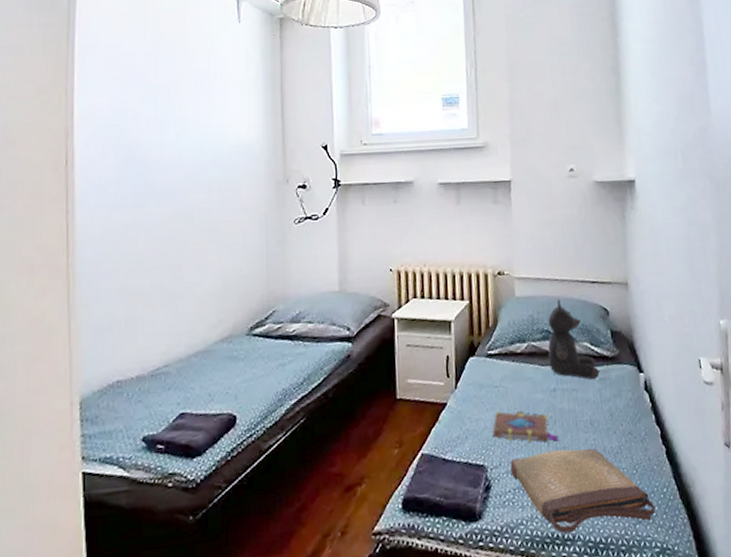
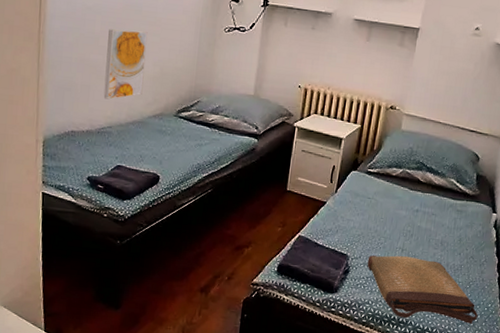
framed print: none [155,241,204,332] -> present [103,29,148,100]
book: present [492,411,559,443] -> none [359,217,412,250]
teddy bear: present [547,298,600,380] -> none [417,139,459,210]

